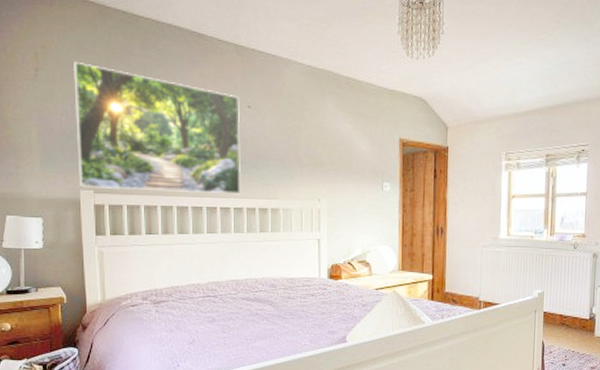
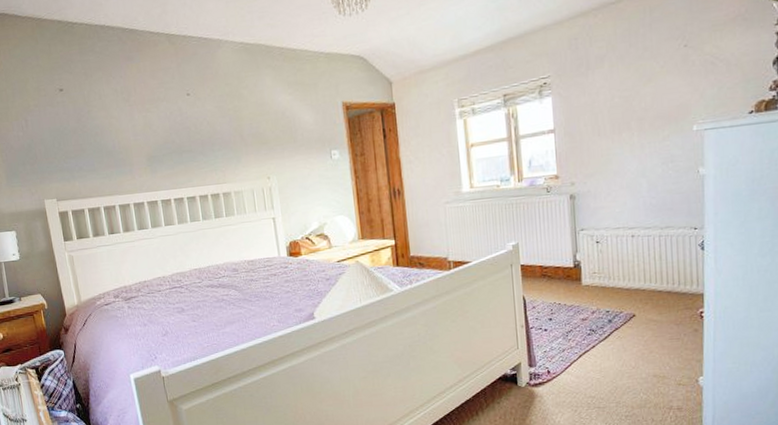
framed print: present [72,61,242,195] -> none [21,77,191,198]

